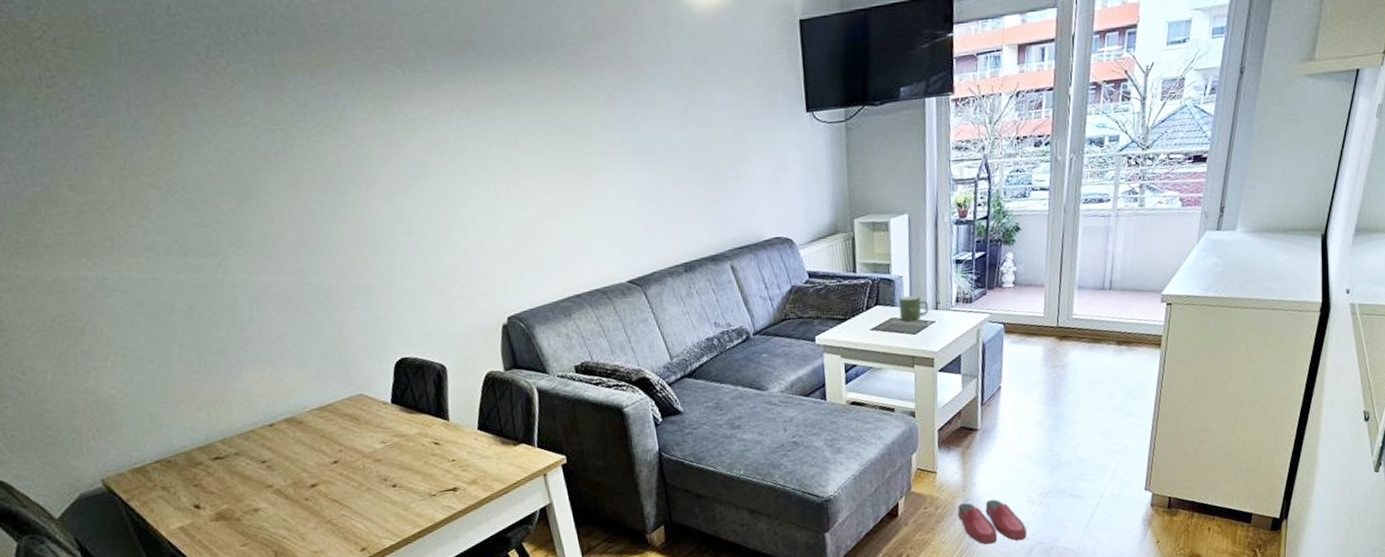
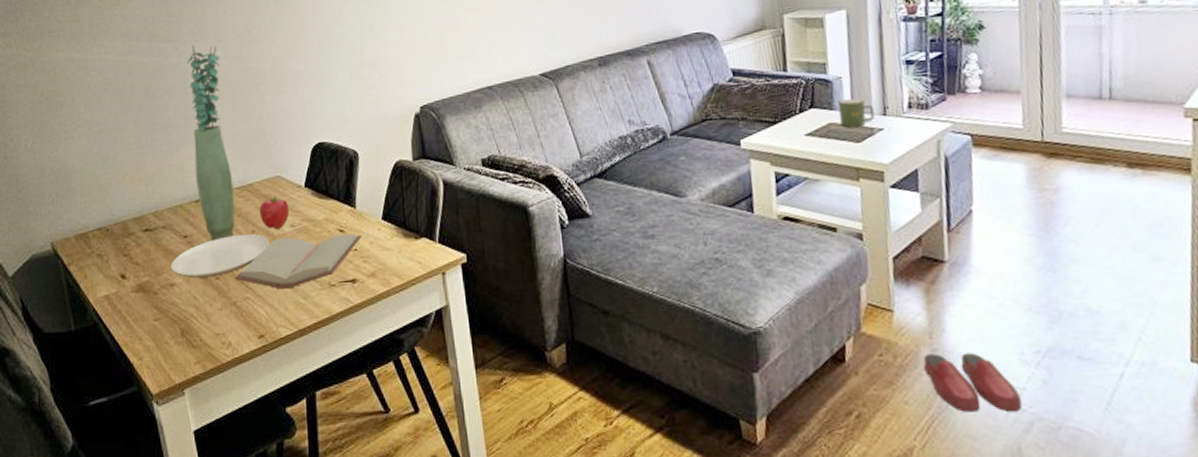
vase: none [234,259,319,464] -> present [187,45,235,241]
plate: none [251,453,361,502] -> present [170,234,270,278]
paperback book: none [326,445,459,504] -> present [235,233,362,289]
fruit: none [343,414,379,447] -> present [259,196,290,229]

